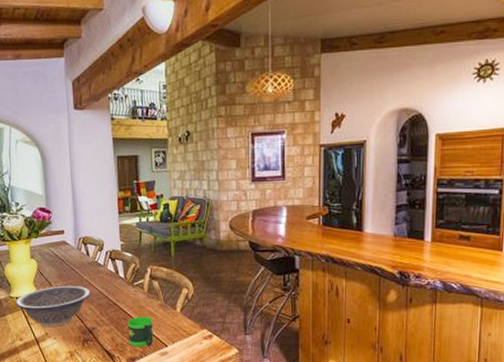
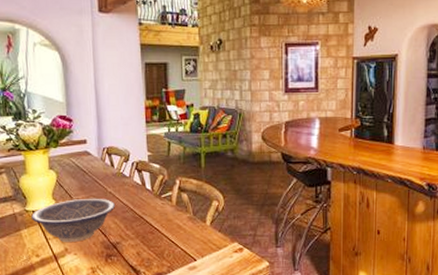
mug: present [128,316,154,347] -> none [154,229,182,262]

